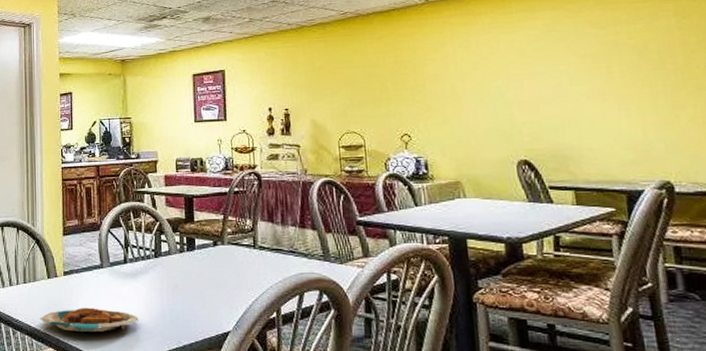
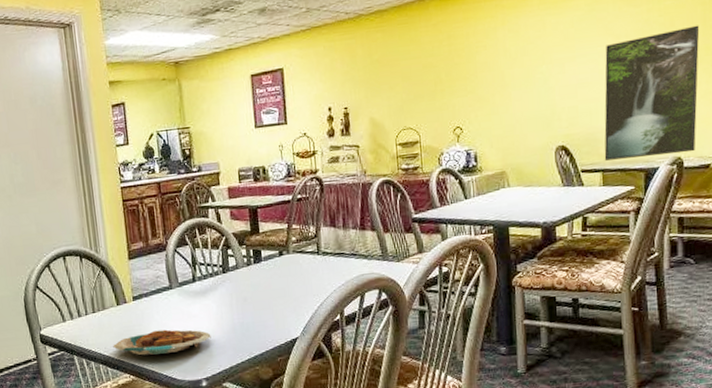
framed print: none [568,49,688,179] -> present [604,25,700,161]

